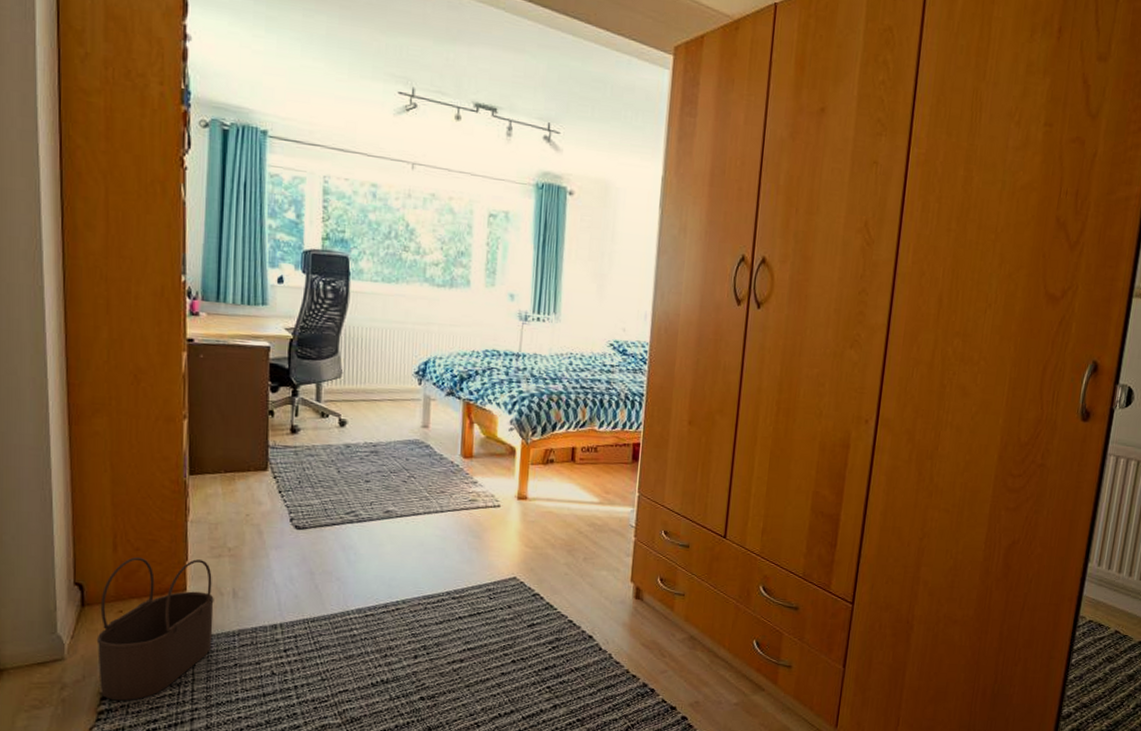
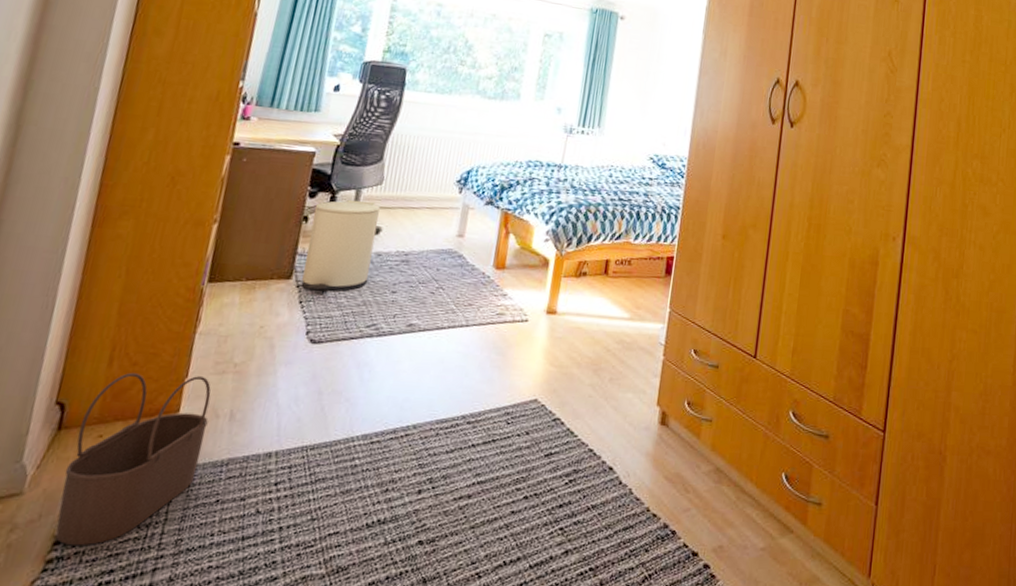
pedal bin: none [277,393,343,483] -> present [301,199,380,293]

